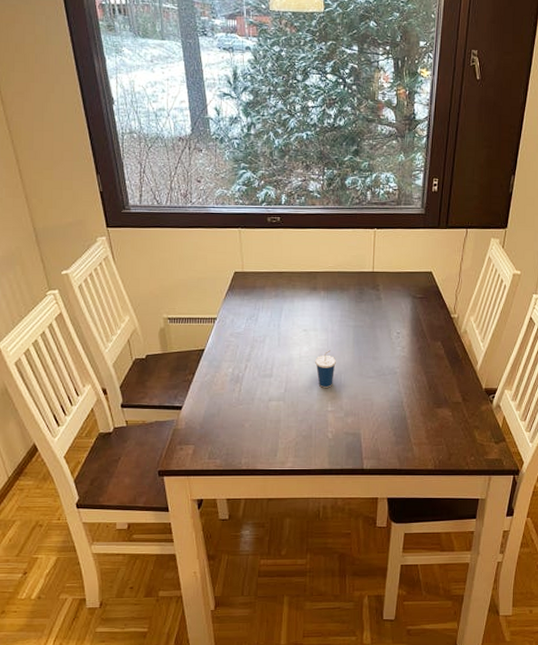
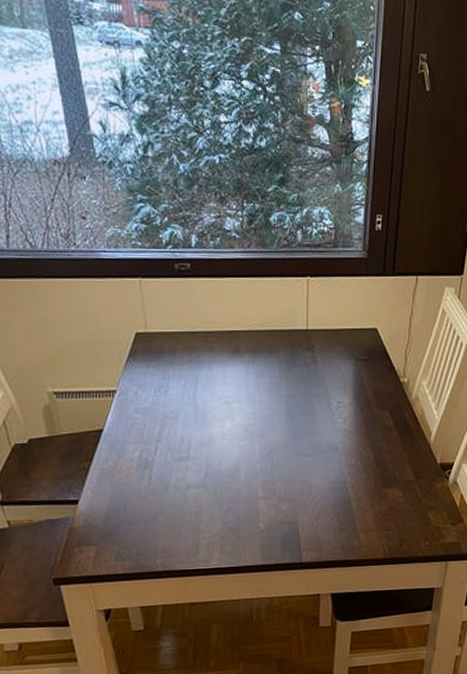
cup: present [315,350,336,388] -> none [241,425,266,470]

